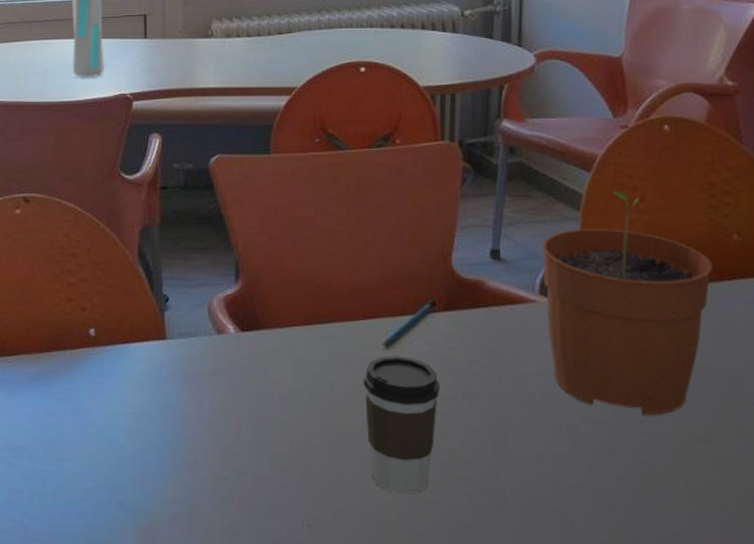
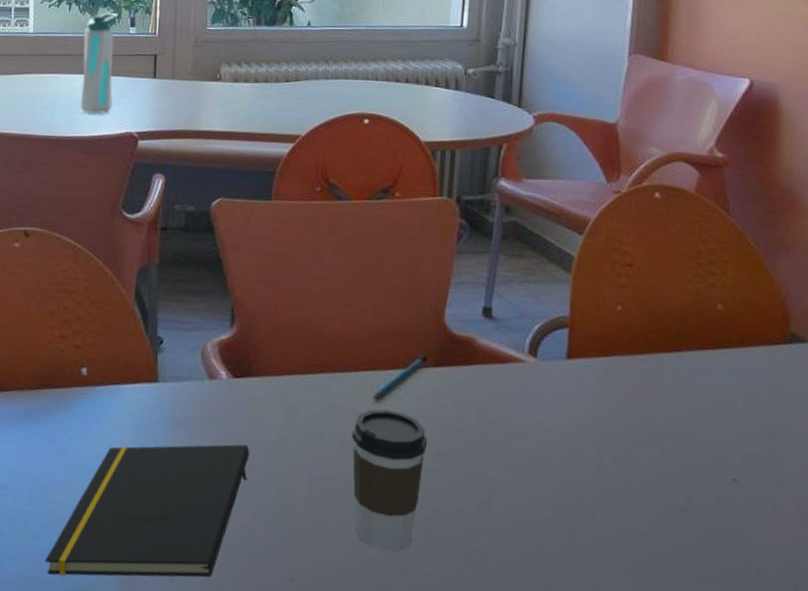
notepad: none [64,396,262,531] -> present [45,444,250,578]
plant pot: present [541,190,713,416] -> none [532,254,697,482]

